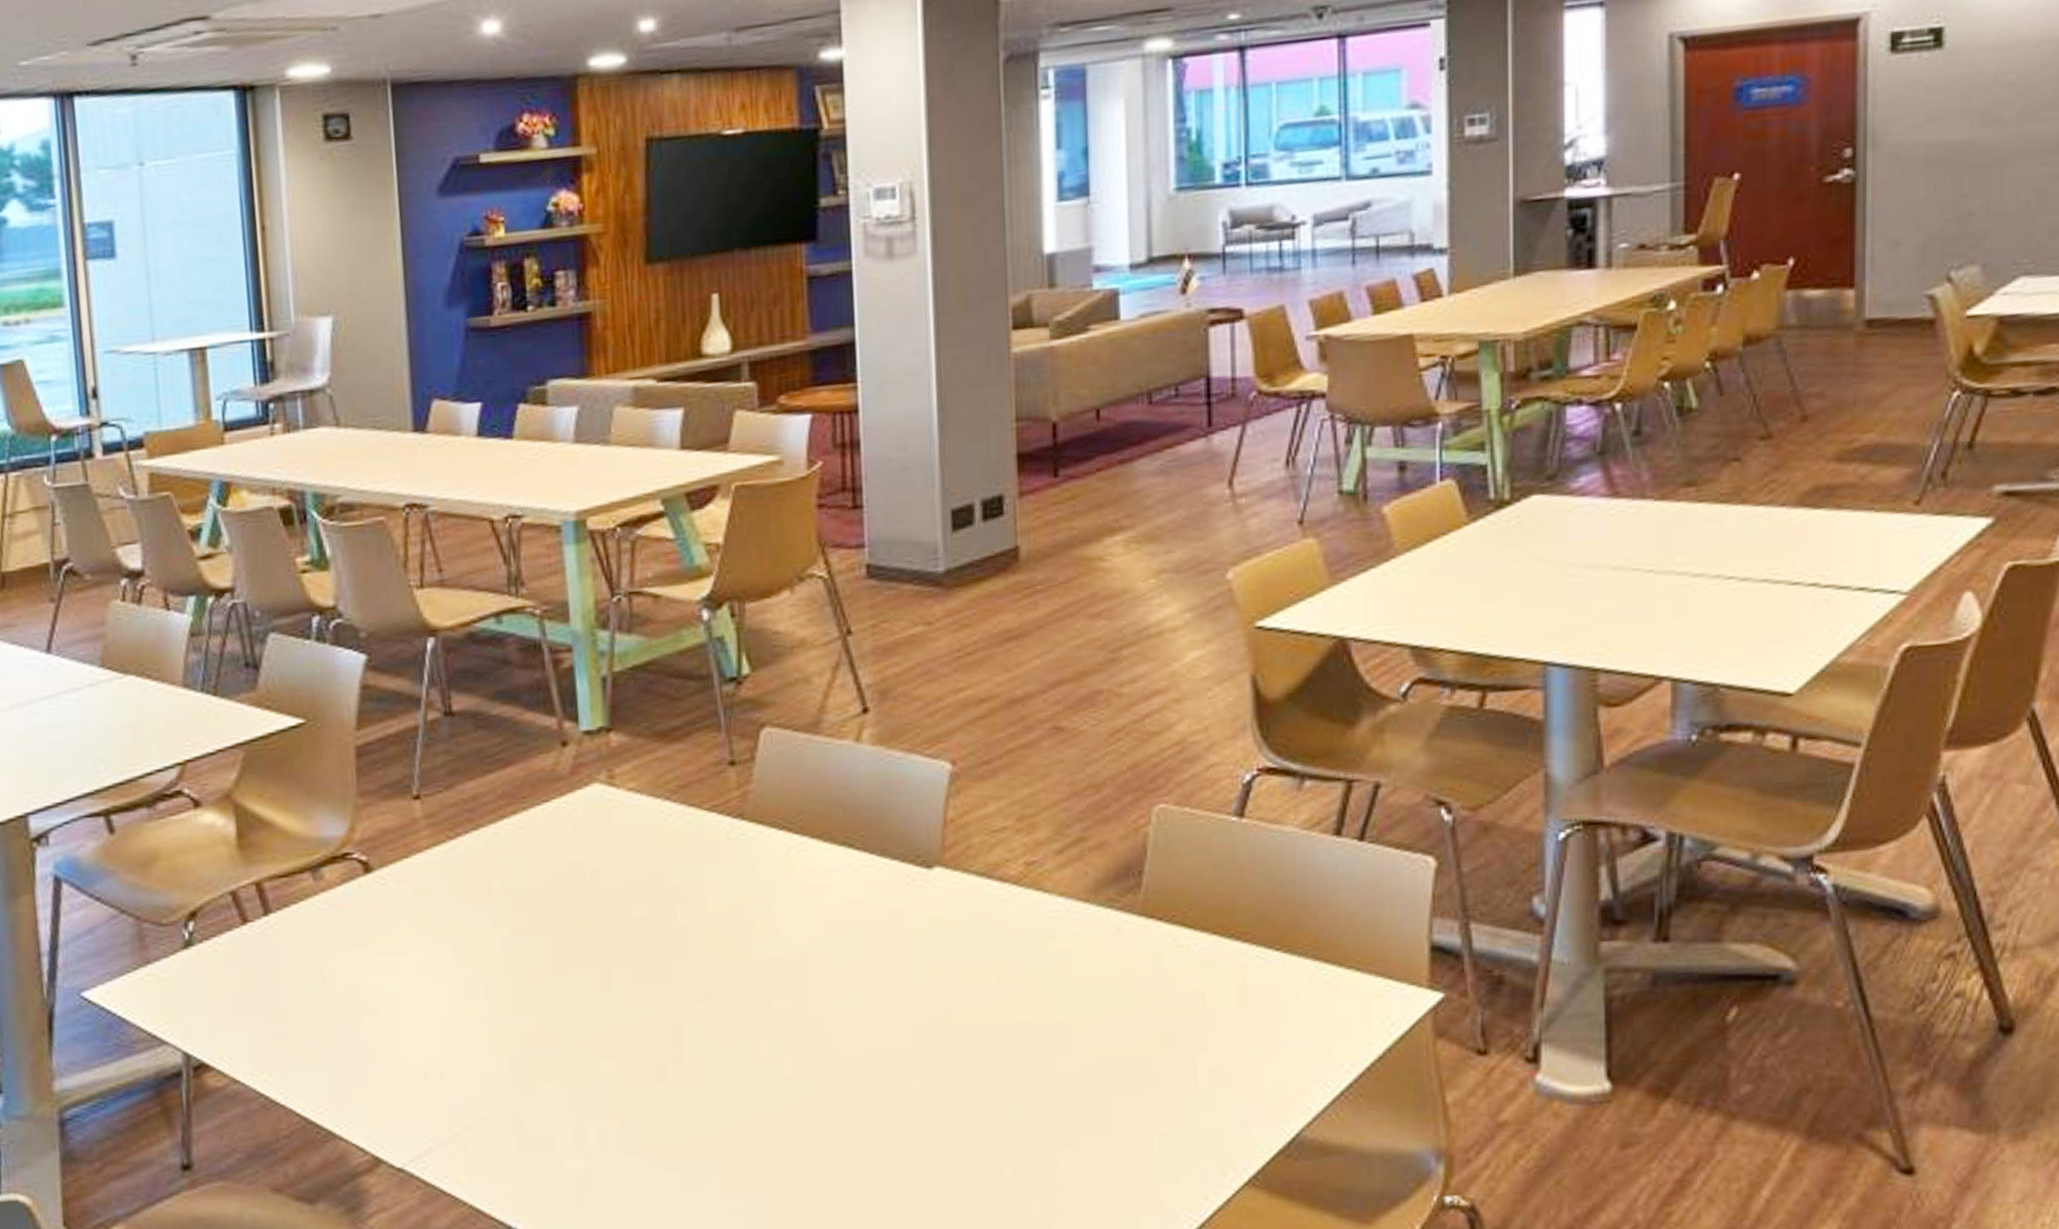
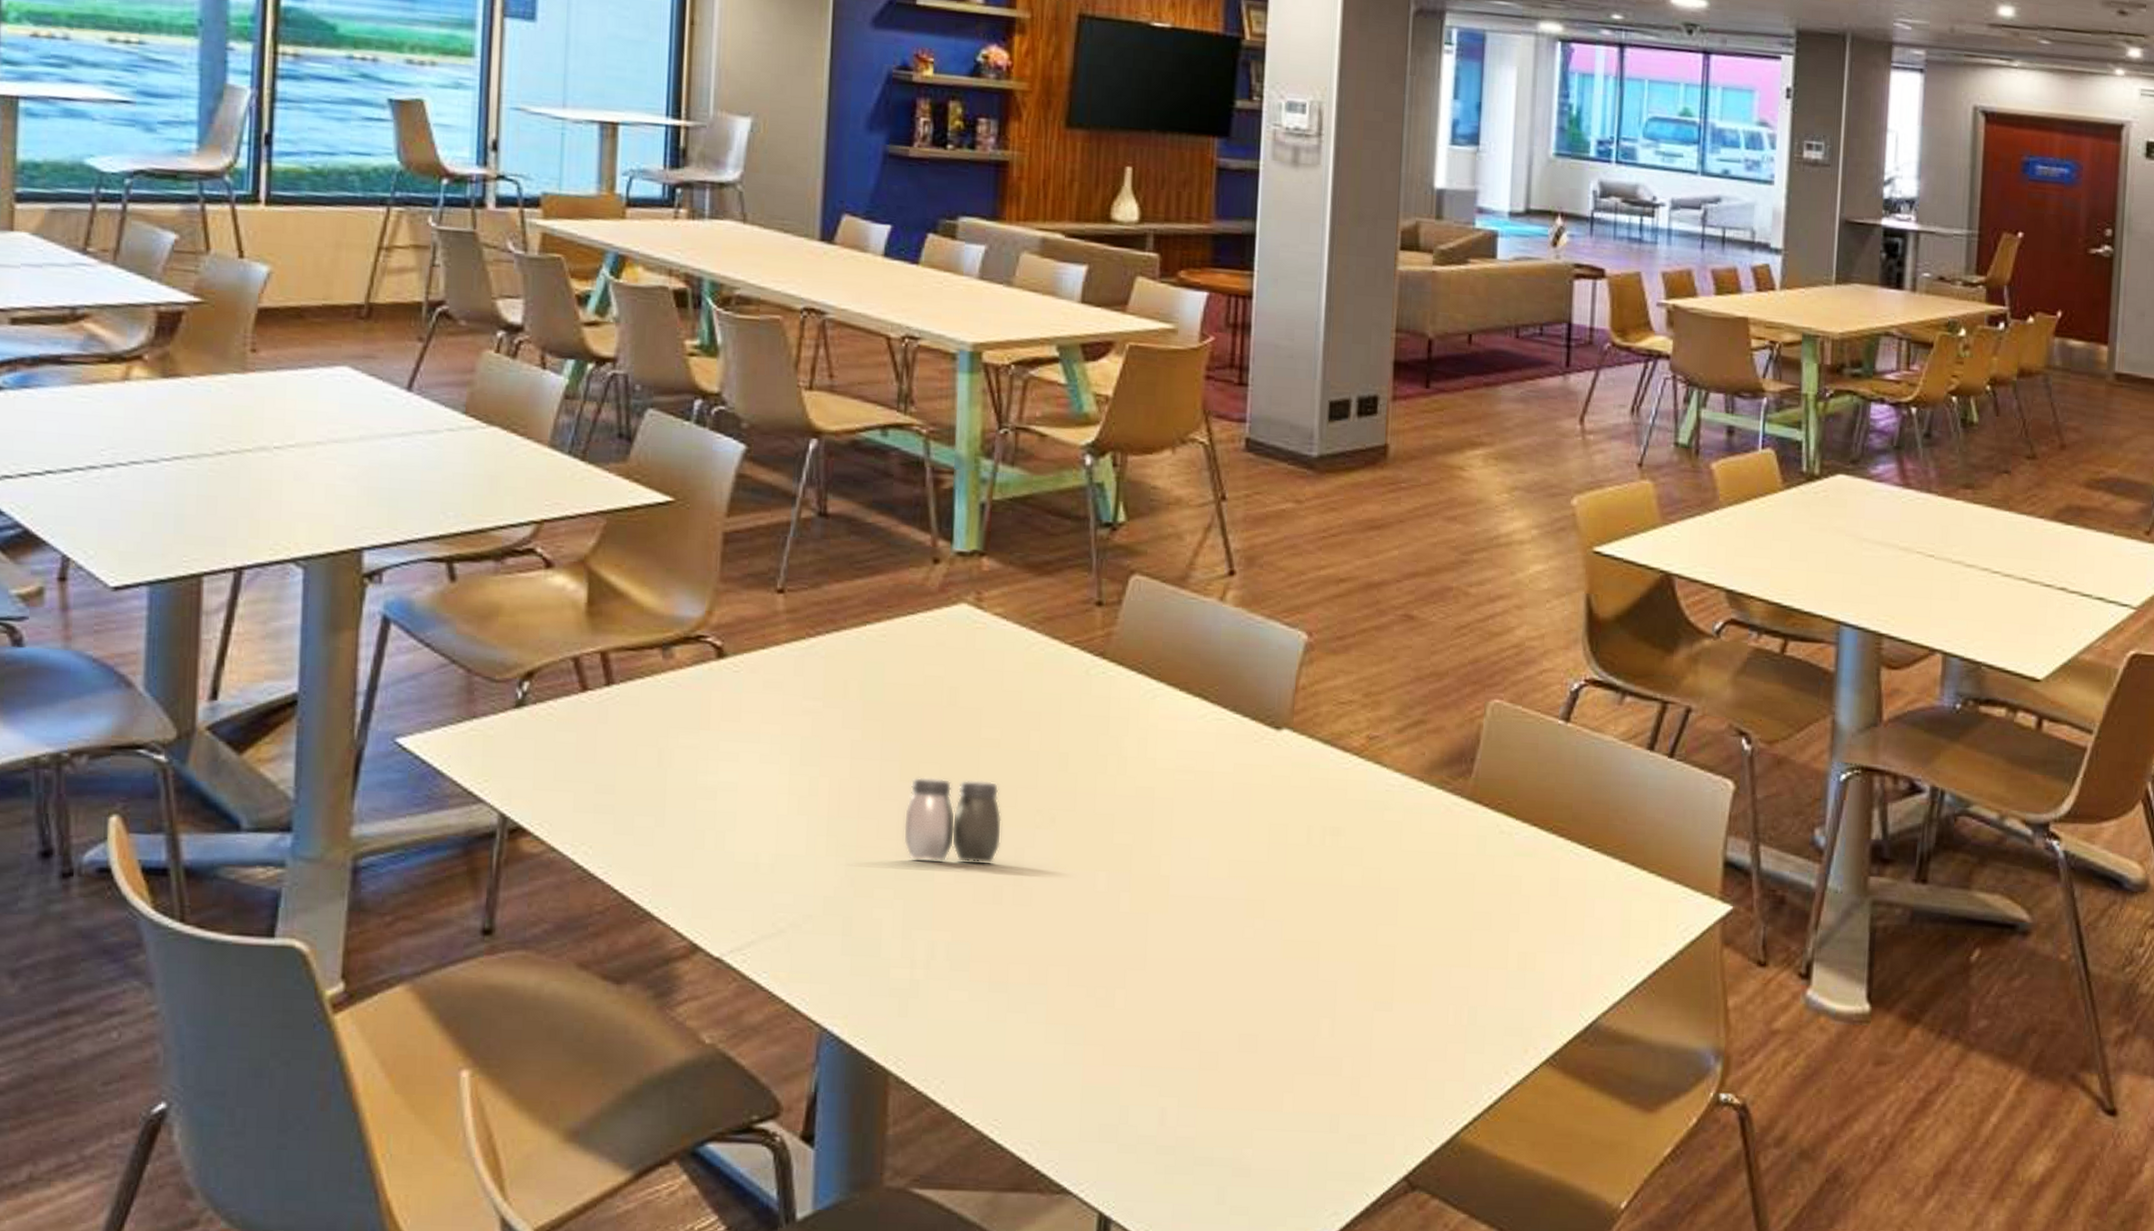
salt and pepper shaker: none [561,960,660,1051] -> present [903,776,1002,864]

